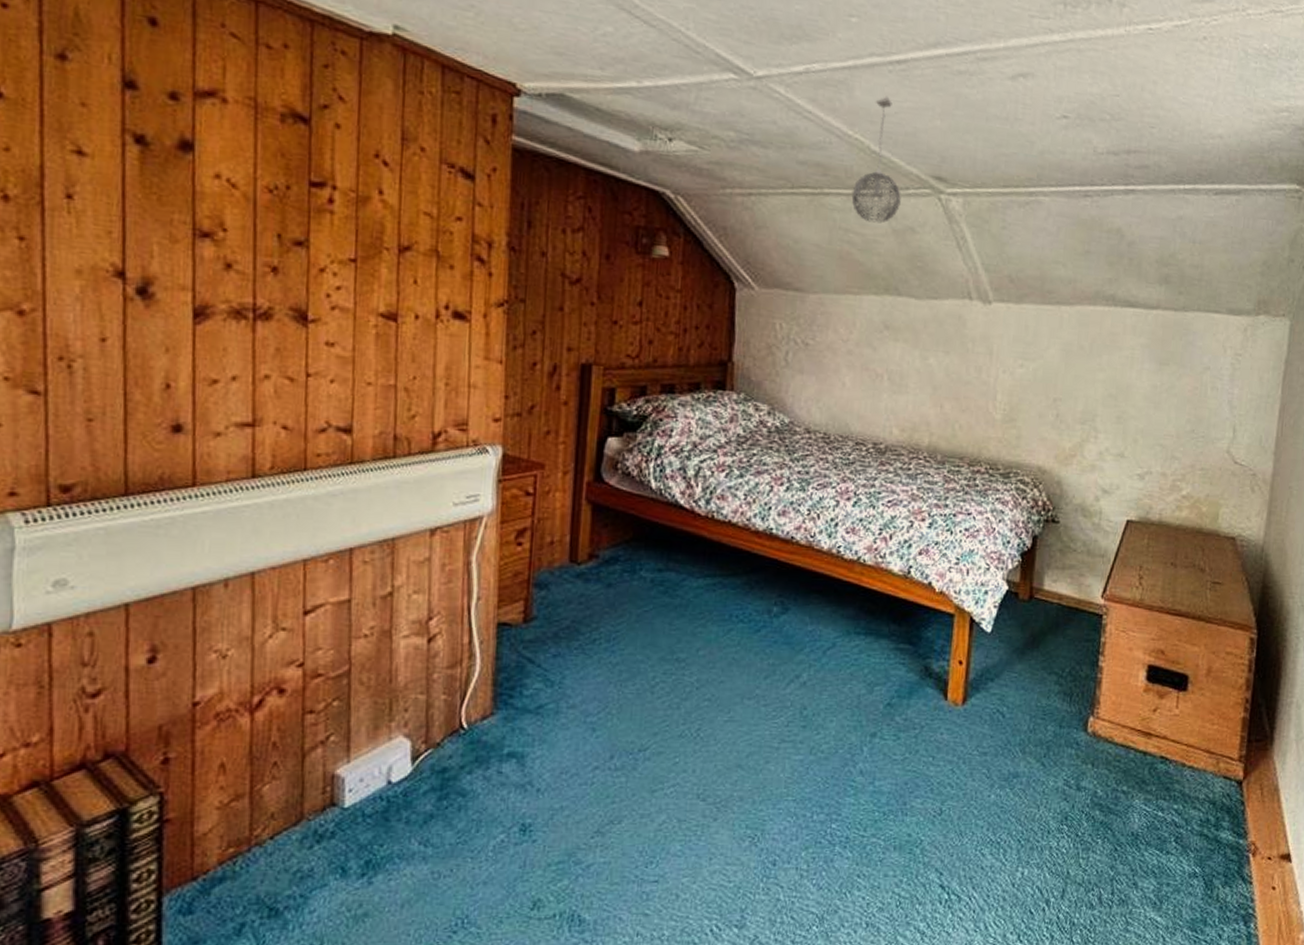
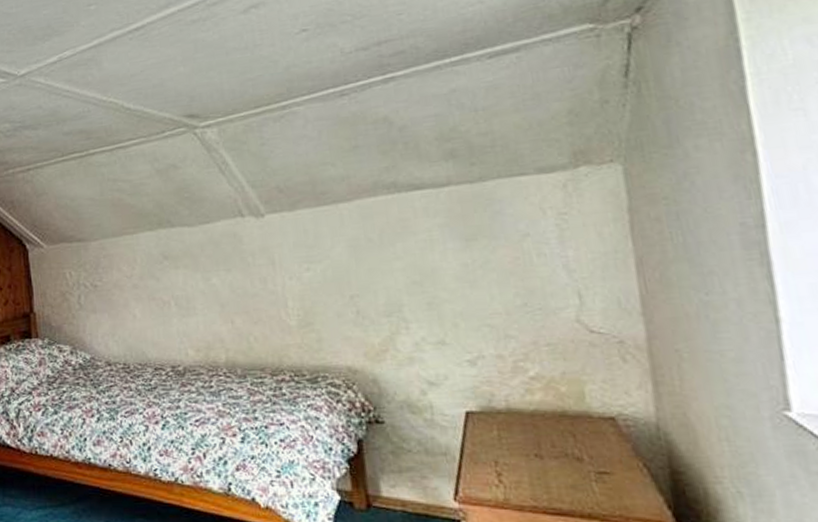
pendant light: present [851,96,901,224] -> none [114,59,160,169]

